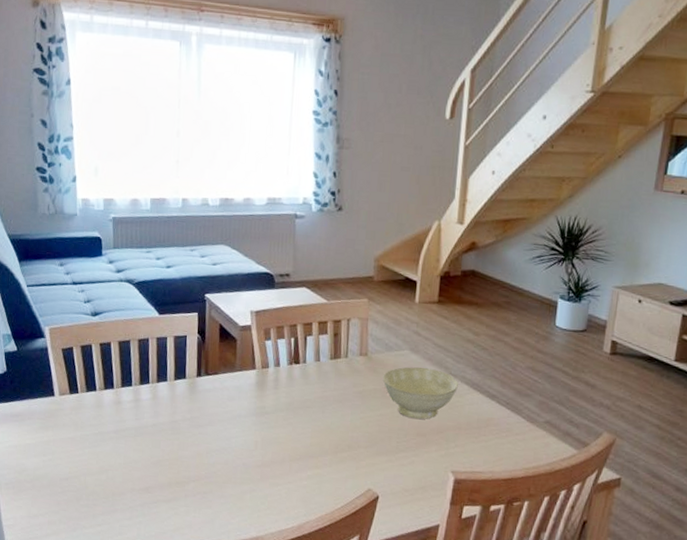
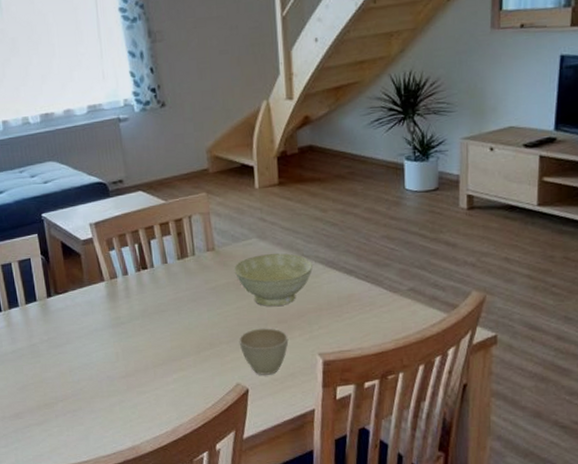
cup: none [376,437,425,485] -> present [238,328,289,375]

